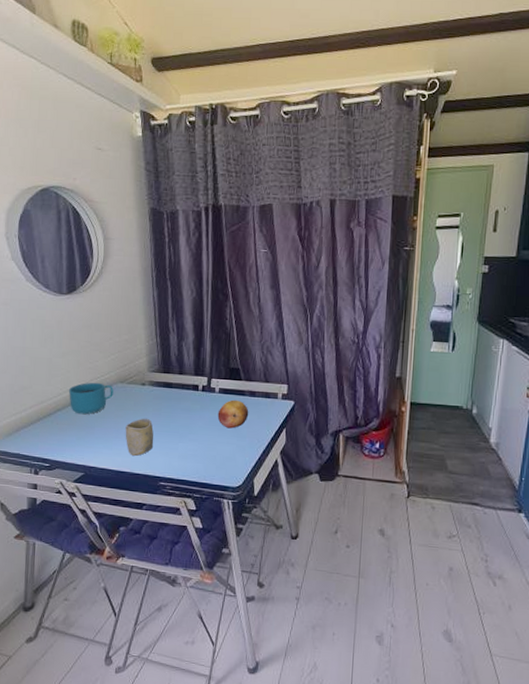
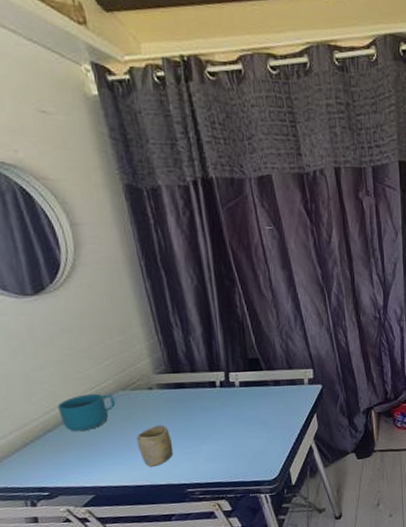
fruit: present [217,399,249,429] -> none [241,391,276,422]

